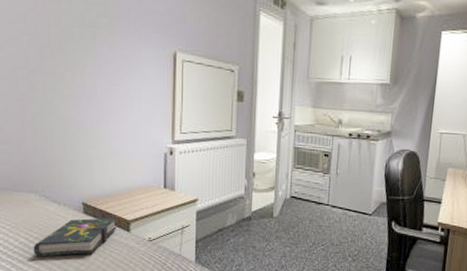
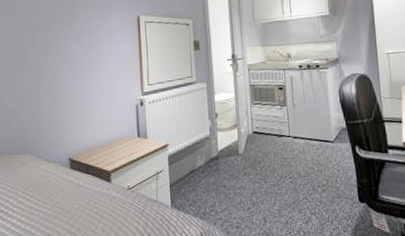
book: present [33,217,117,257] -> none [29,170,100,214]

